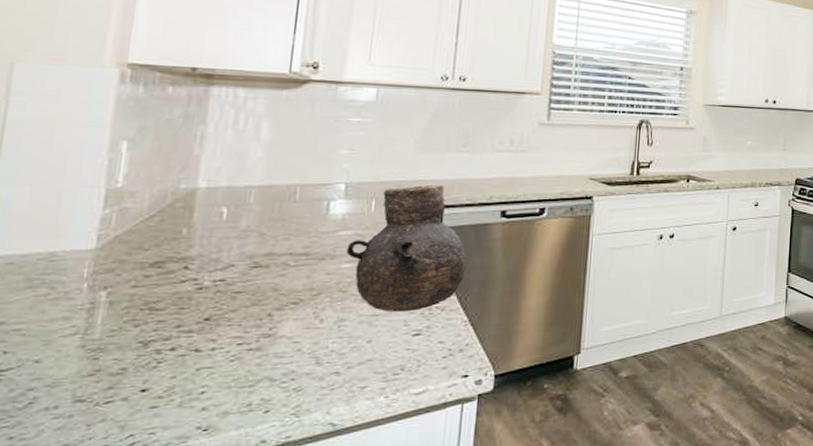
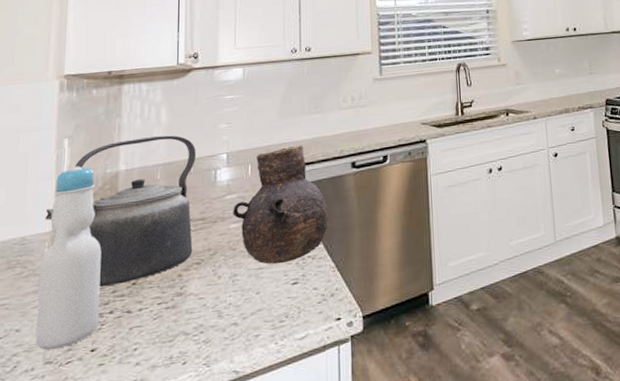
bottle: none [62,175,166,387] -> present [35,166,102,351]
kettle: none [86,152,305,319] -> present [45,135,196,287]

